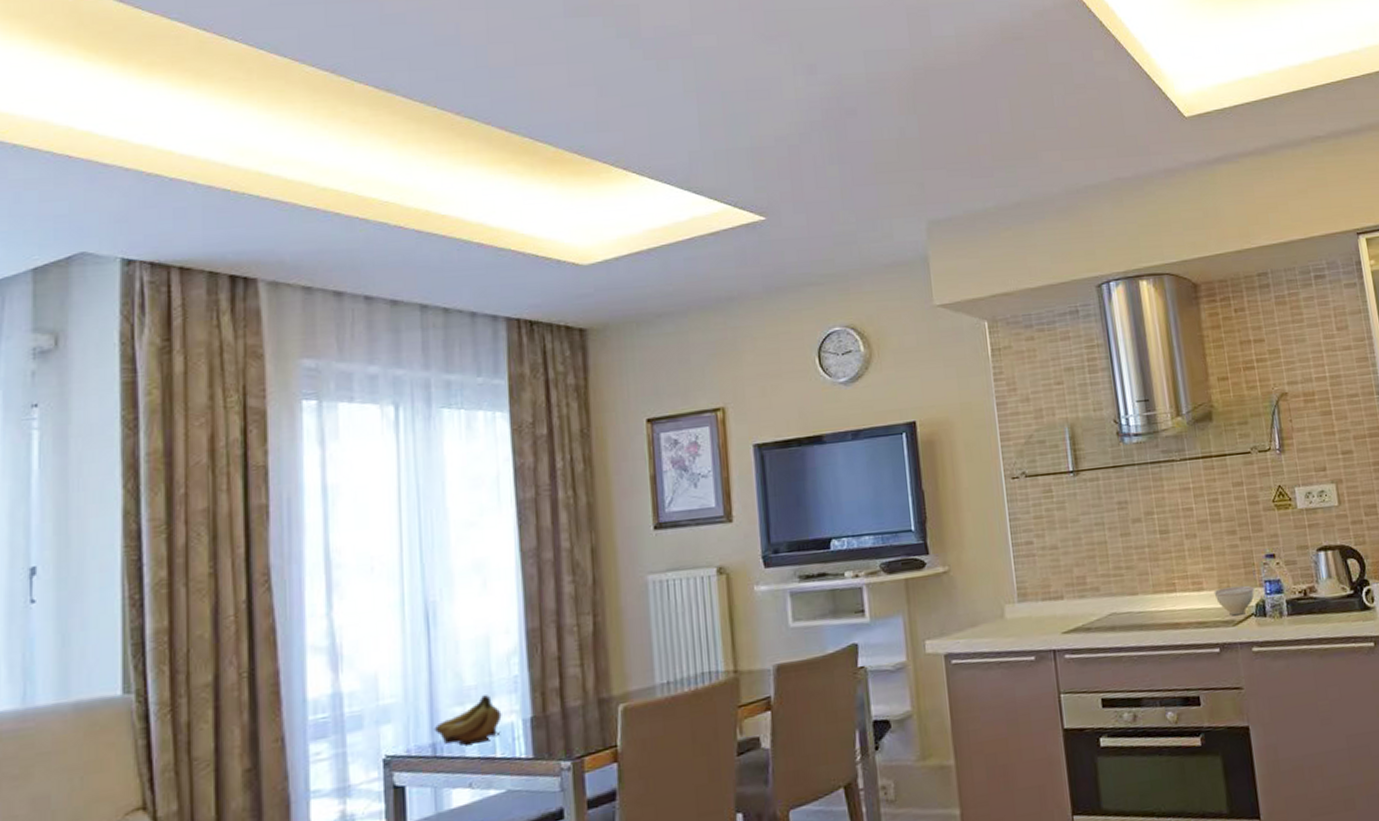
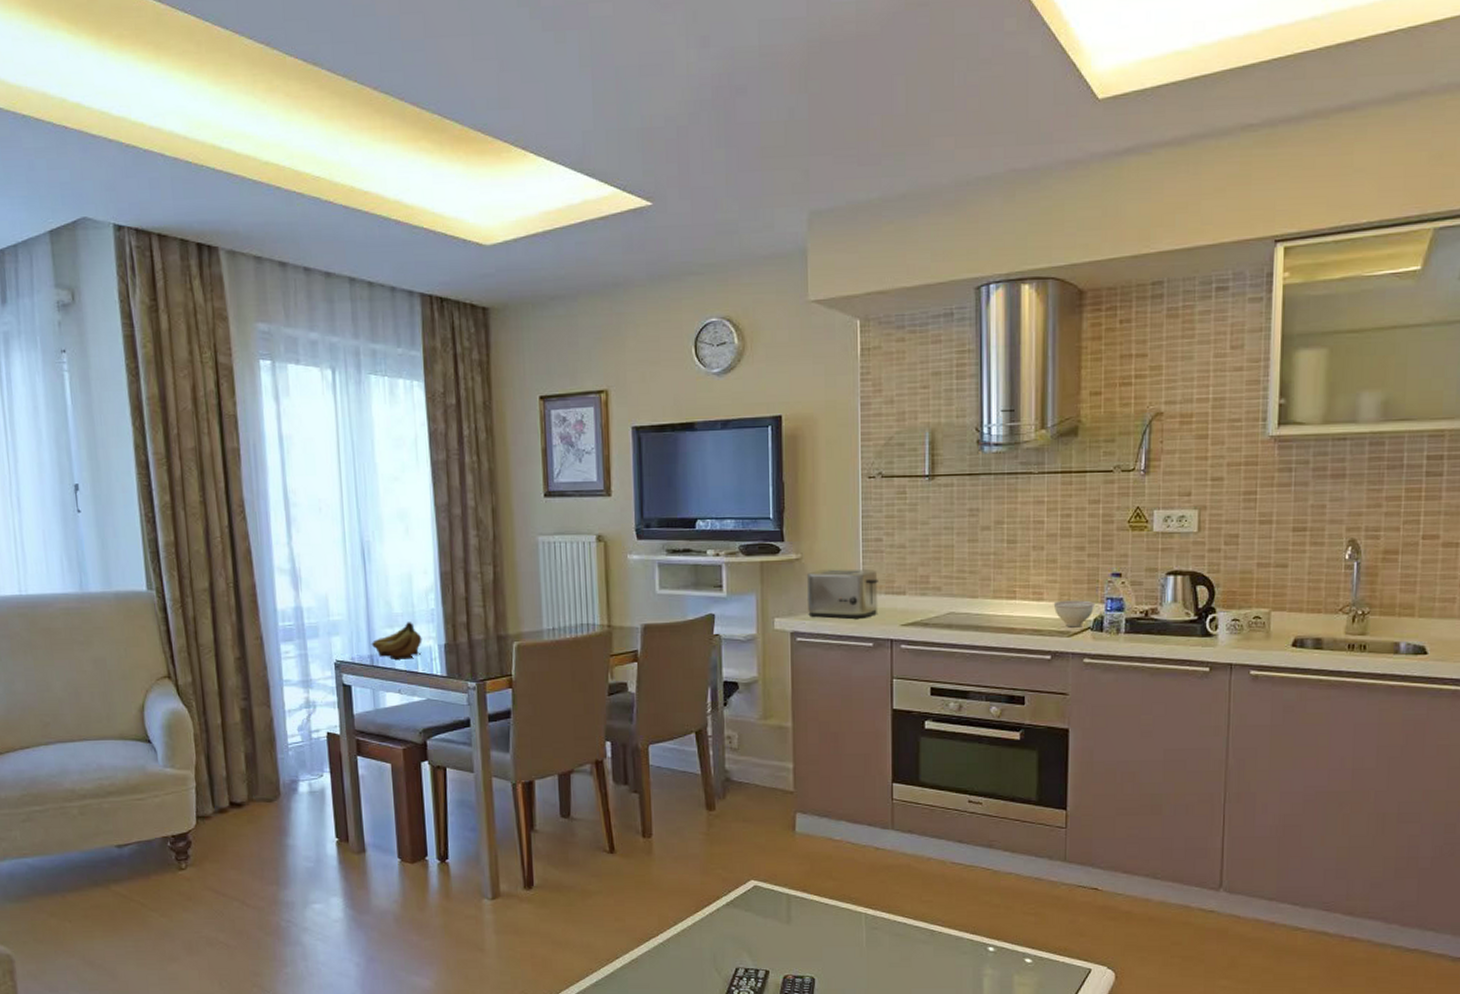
toaster: none [956,575,1037,636] -> present [806,569,878,620]

